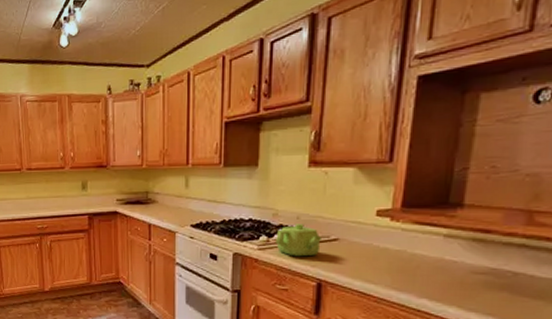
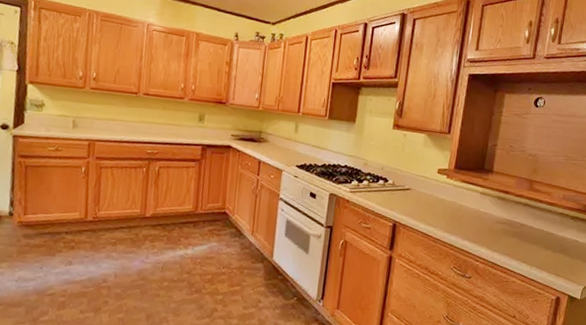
teapot: present [276,224,321,257] -> none [364,173,398,201]

